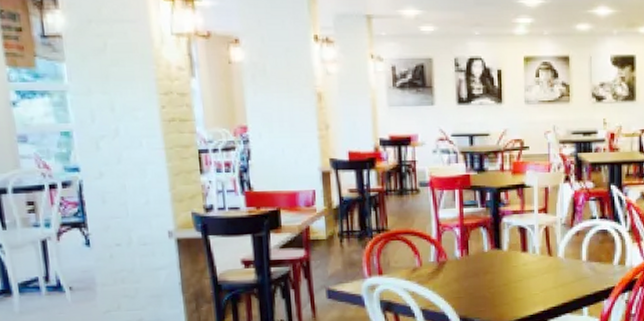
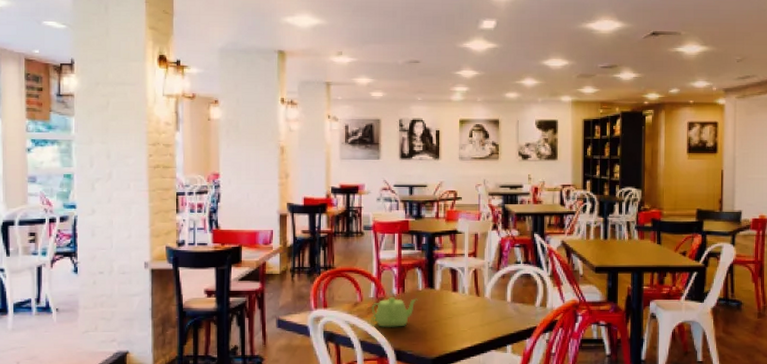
teapot: none [432,259,484,294] -> present [371,296,418,327]

